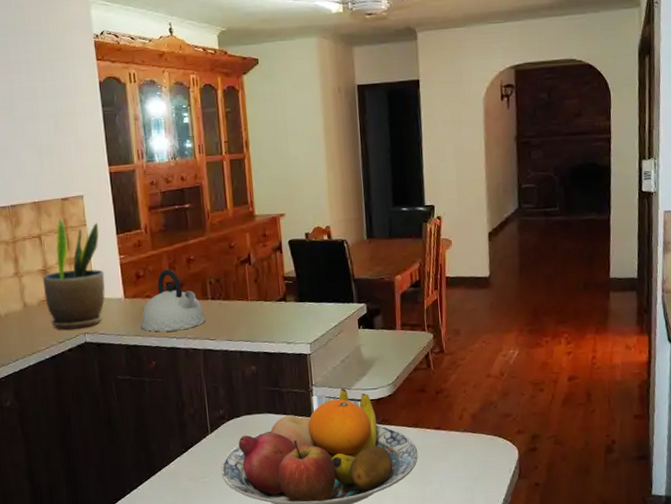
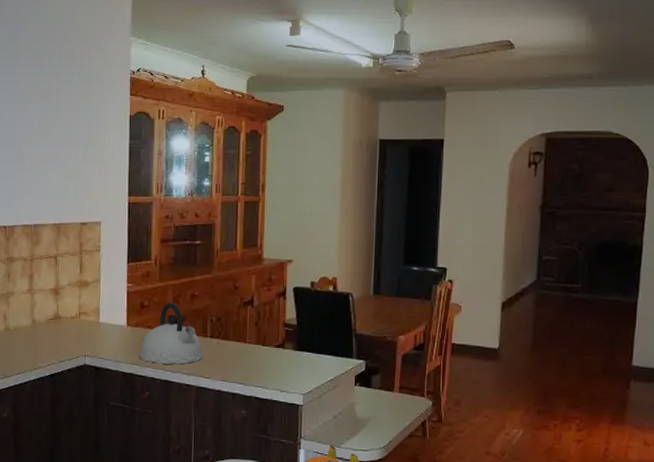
potted plant: present [43,217,105,330] -> none [53,240,112,351]

